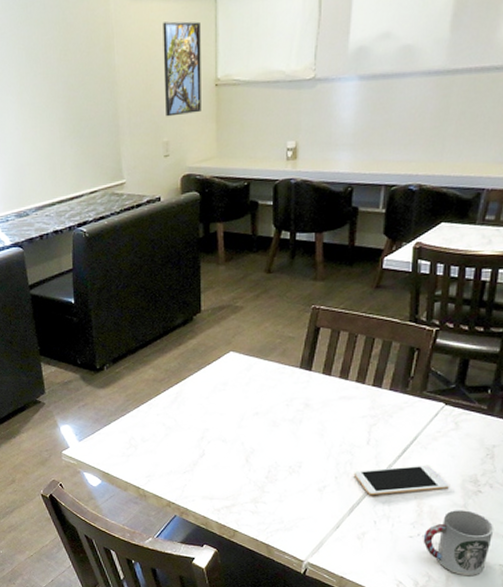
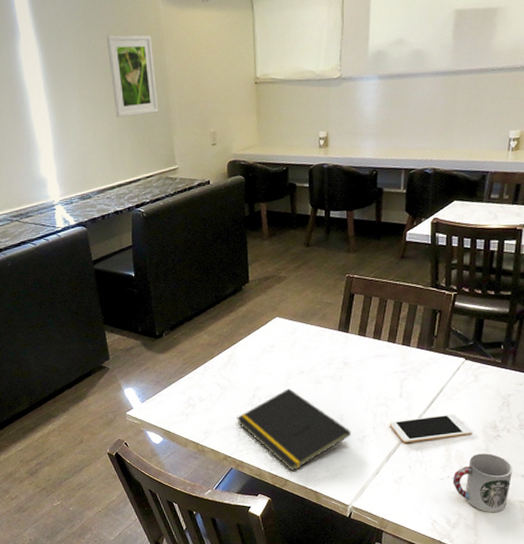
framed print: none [49,30,106,125] -> present [106,35,159,117]
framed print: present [163,21,201,117] -> none [207,28,243,111]
notepad: none [183,431,310,522] -> present [237,388,351,472]

